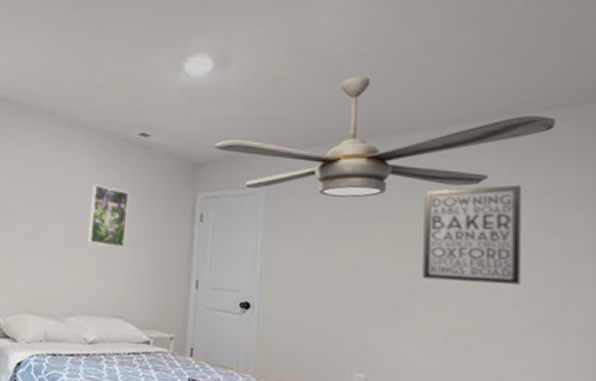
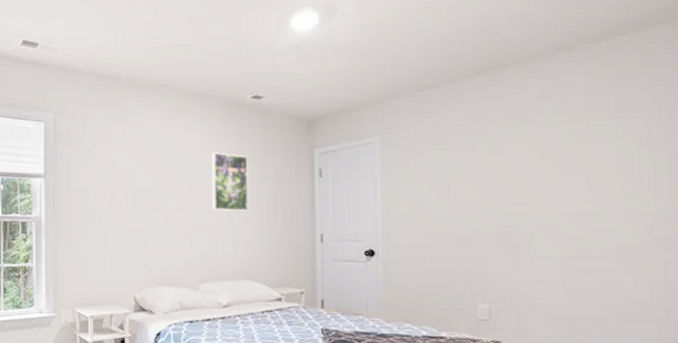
ceiling fan: present [214,76,556,198] -> none [327,13,659,139]
wall art: present [422,184,523,285] -> none [535,105,632,207]

